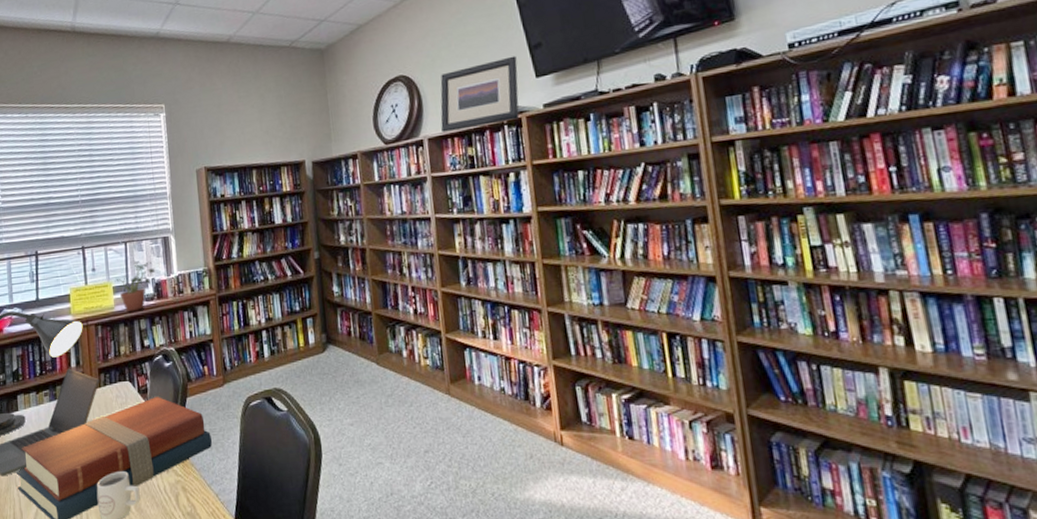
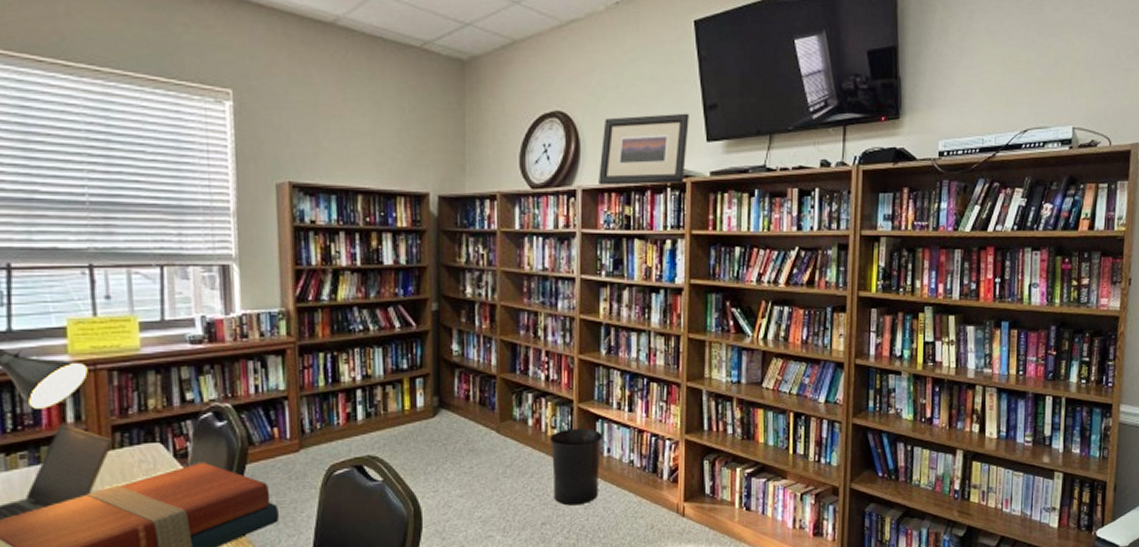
potted plant: present [115,260,155,313] -> none [142,290,206,357]
waste bin: none [424,358,475,434] -> present [550,429,603,506]

